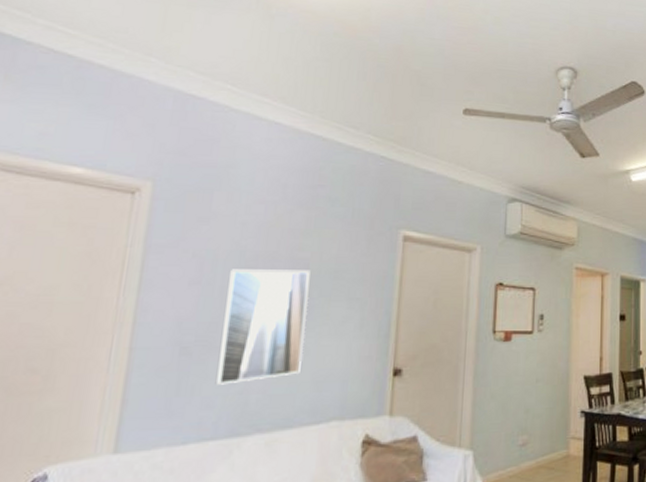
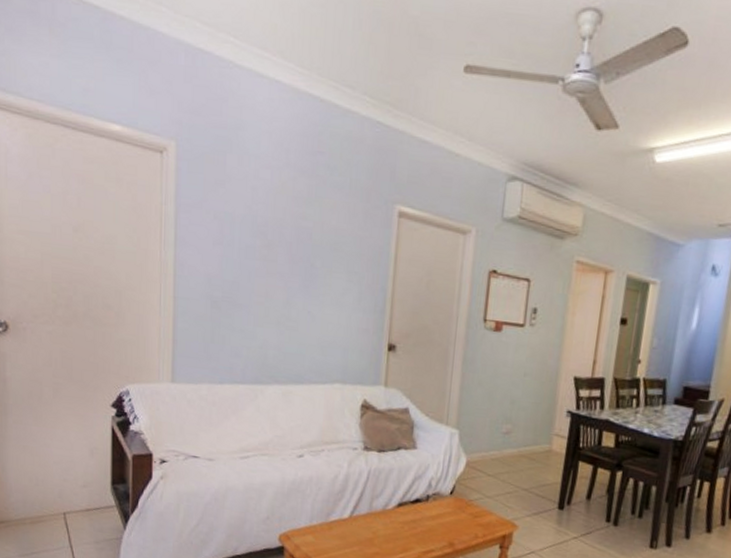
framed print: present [215,269,311,385] -> none [240,233,313,339]

